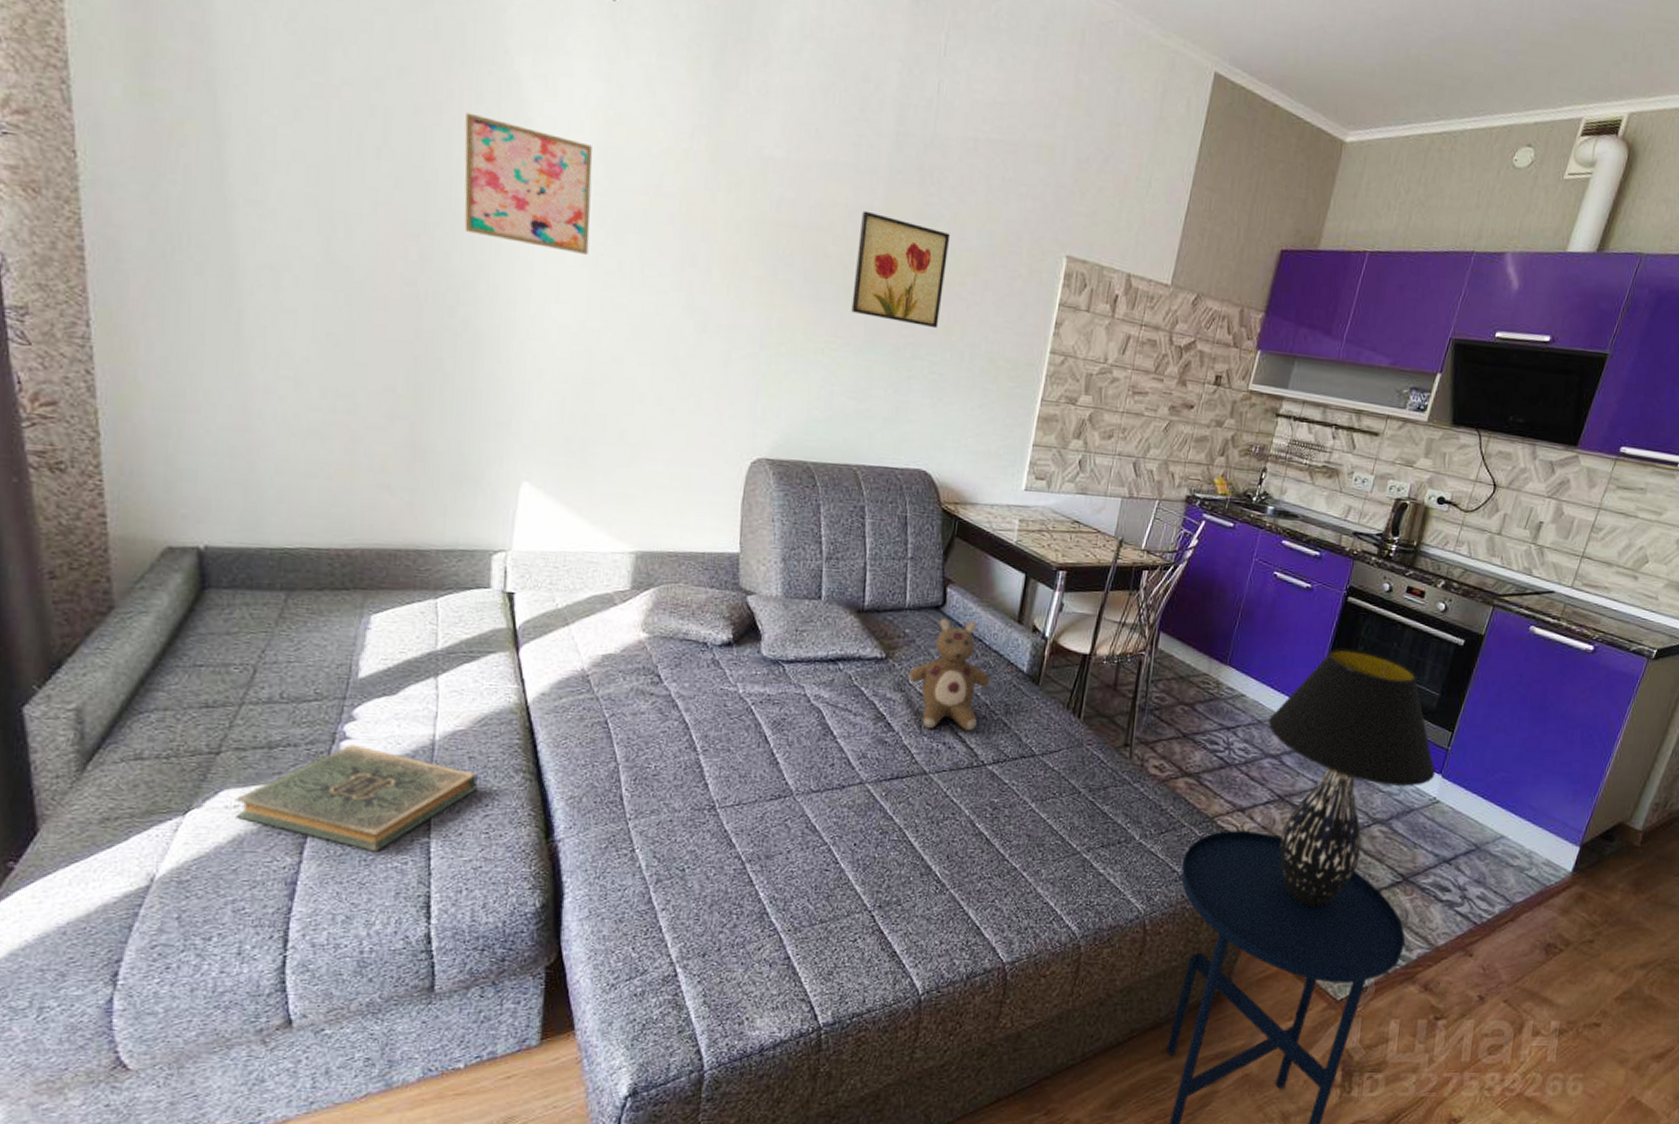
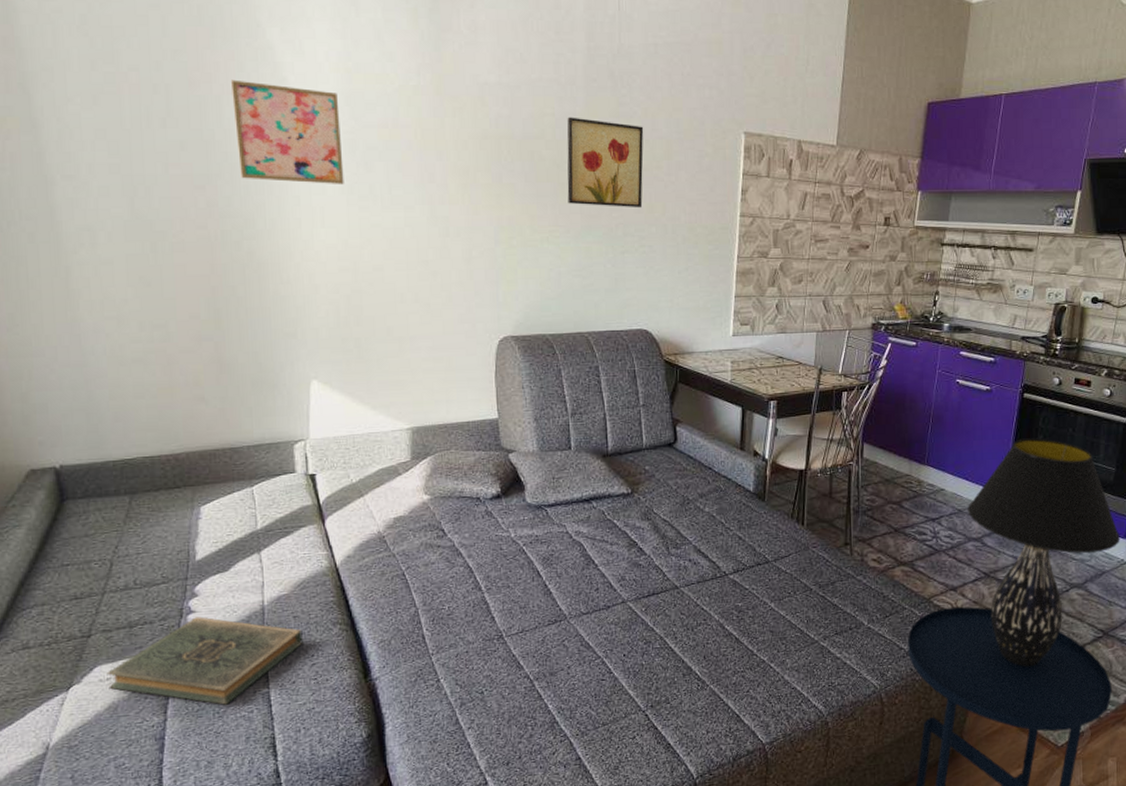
stuffed bear: present [908,617,991,731] -> none [652,452,723,548]

